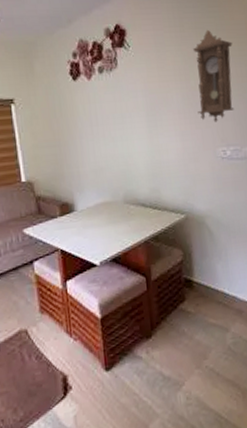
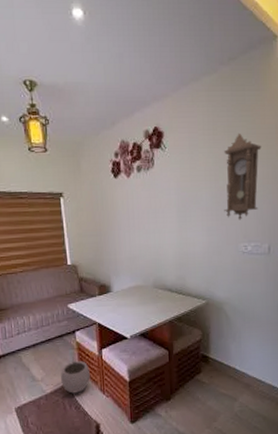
plant pot: none [16,293,54,340] -> present [61,357,90,394]

